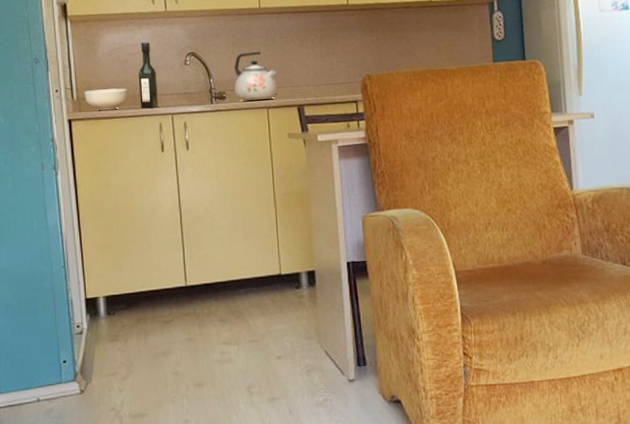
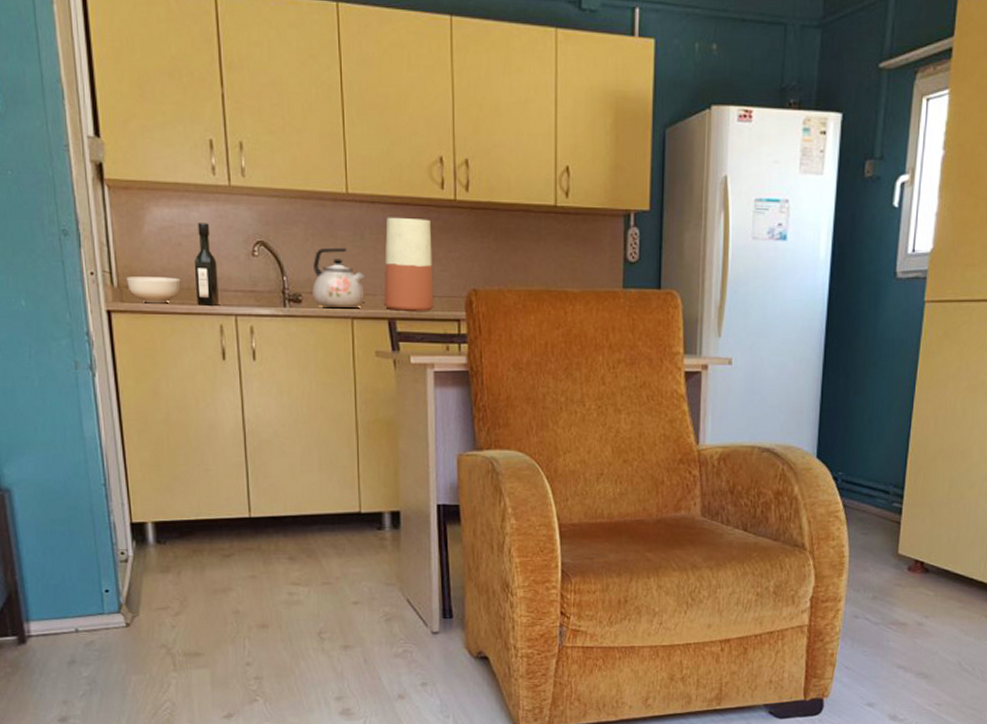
vase: none [292,22,334,99] -> present [384,217,433,311]

